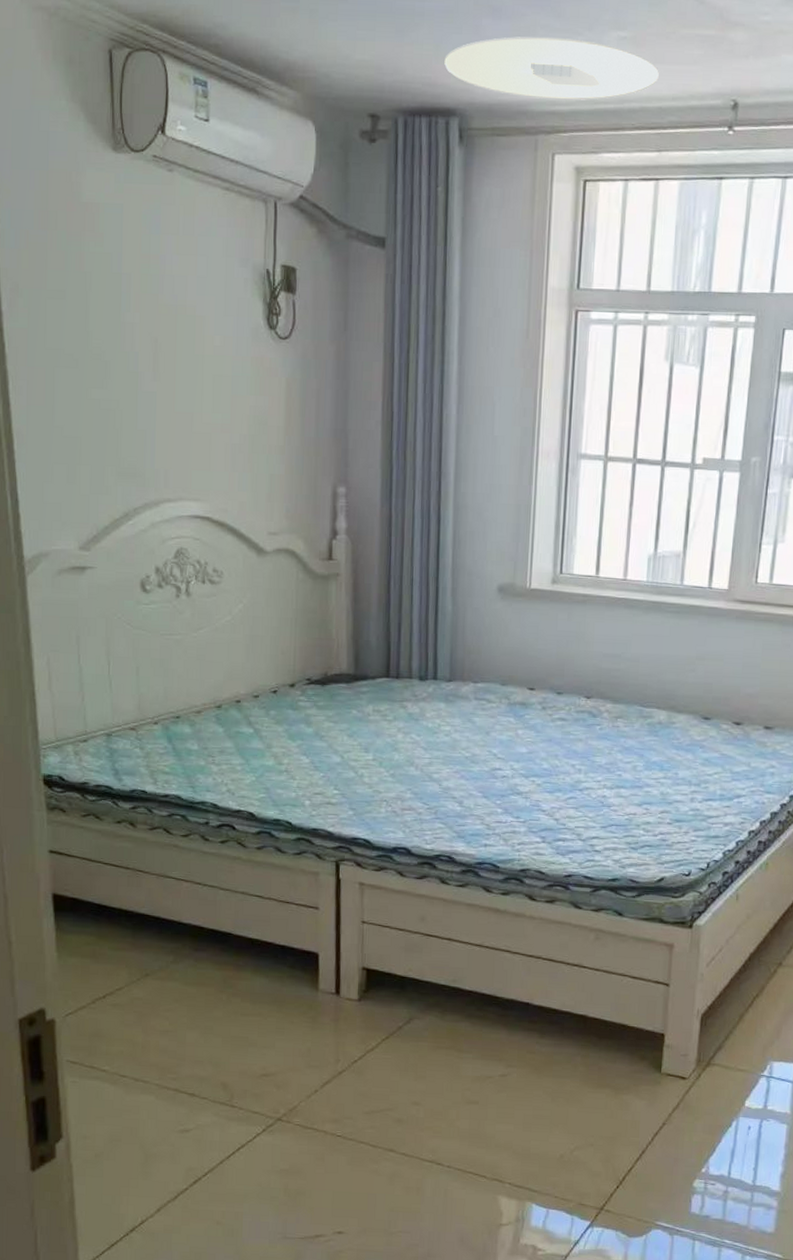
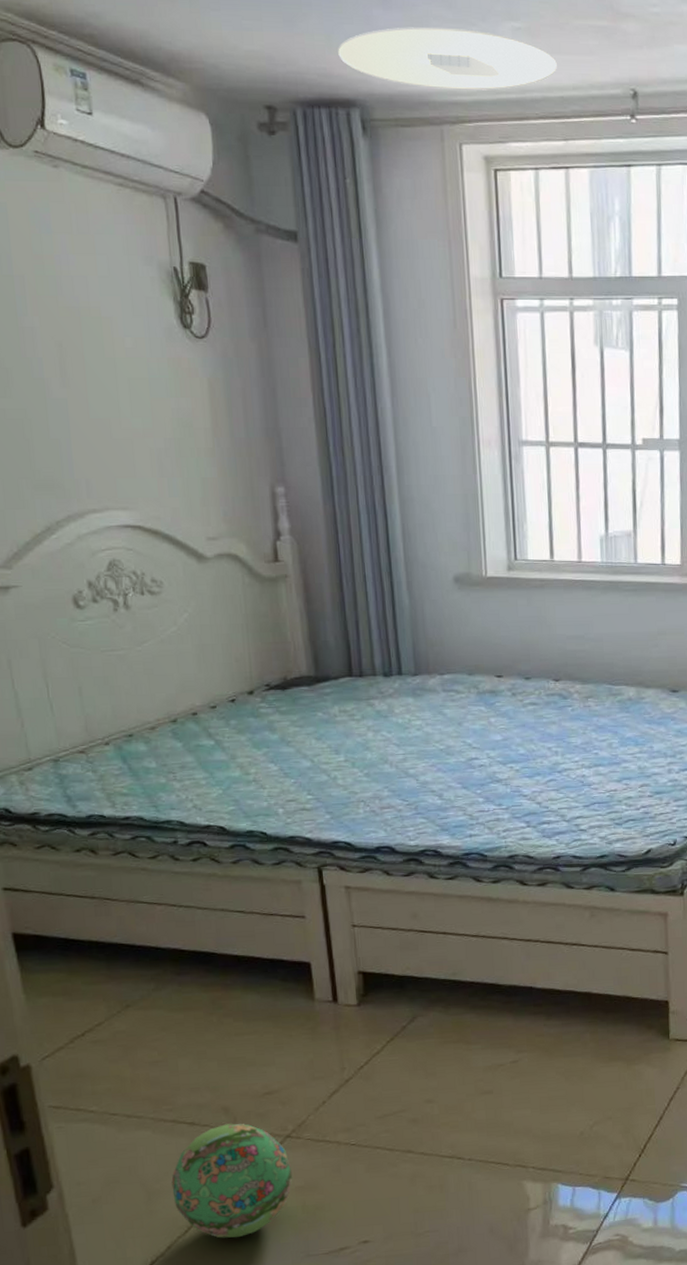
ball: none [167,1099,279,1211] -> present [171,1123,293,1239]

